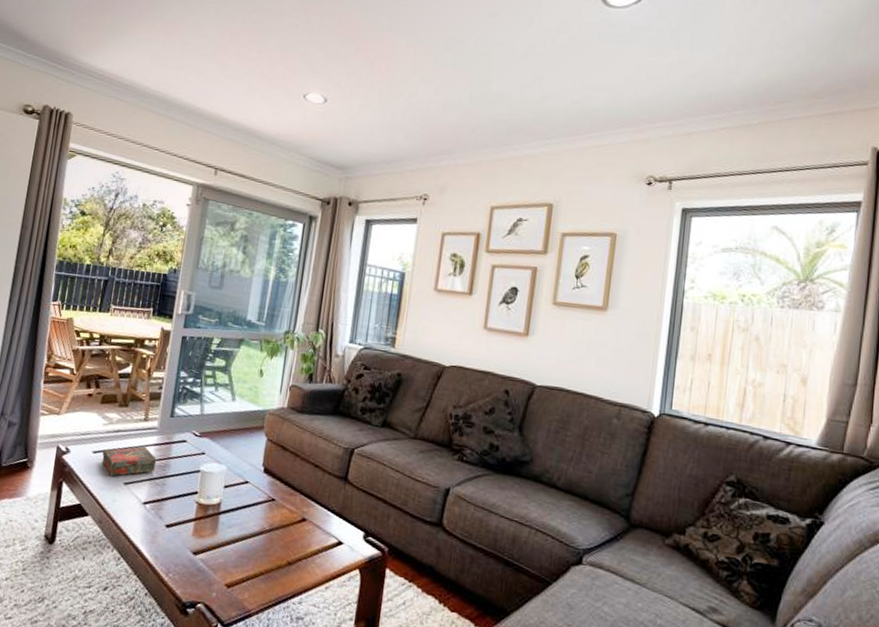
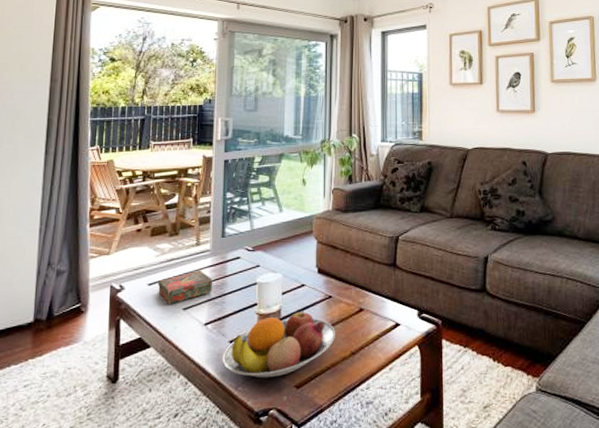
fruit bowl: none [156,507,274,572] -> present [222,309,335,378]

